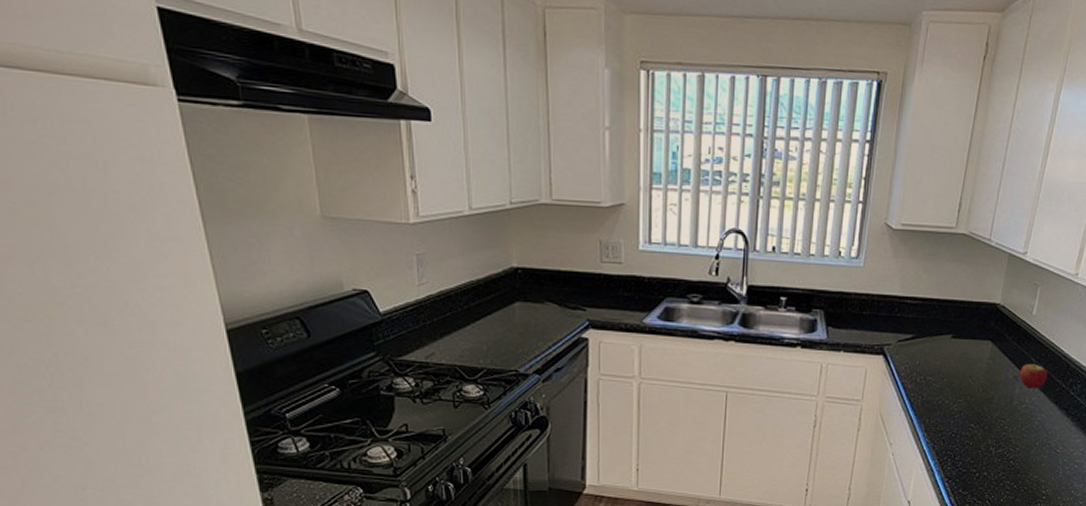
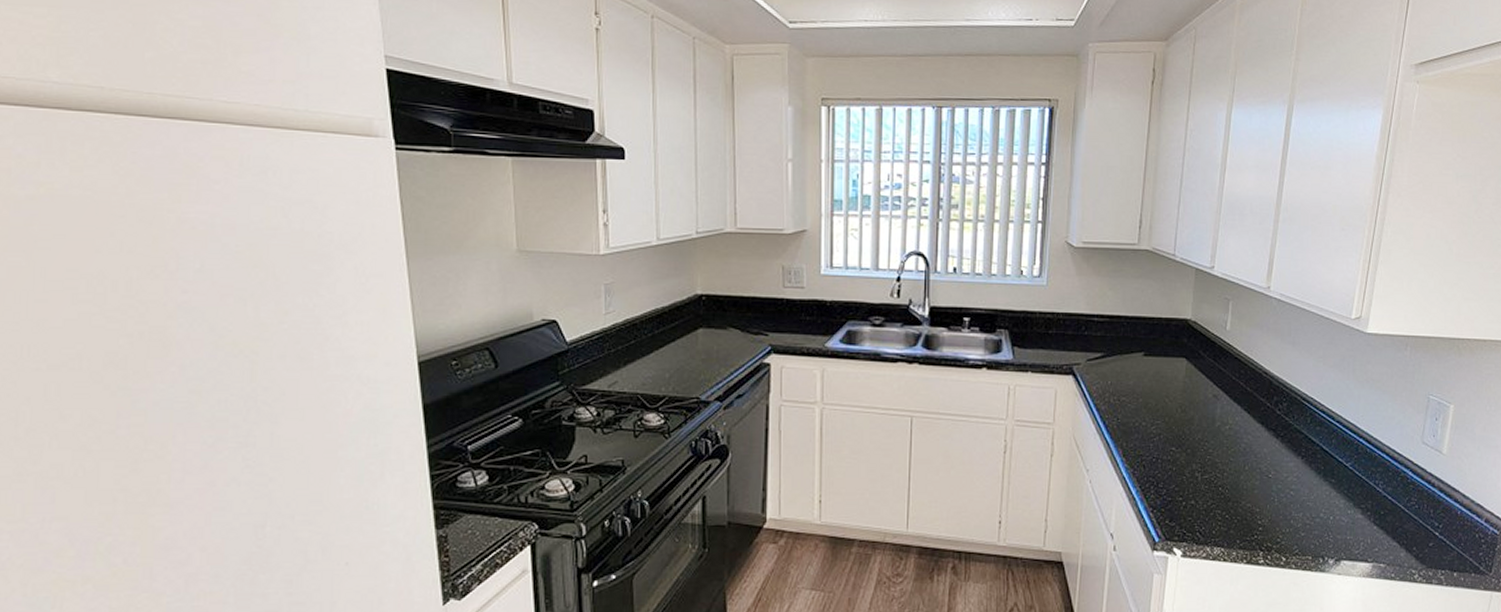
apple: present [1019,358,1048,389] -> none [1219,375,1250,408]

